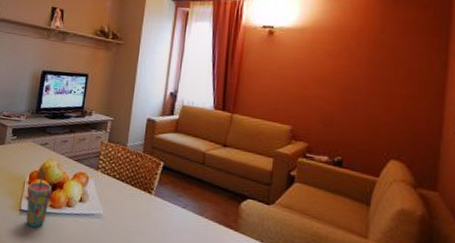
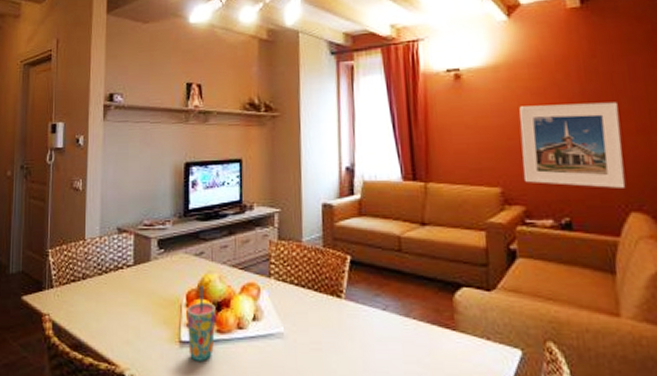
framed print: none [310,64,395,140] -> present [519,102,626,188]

